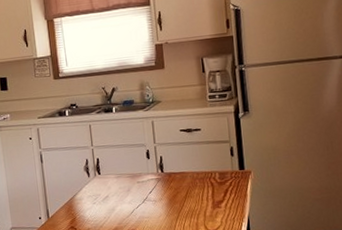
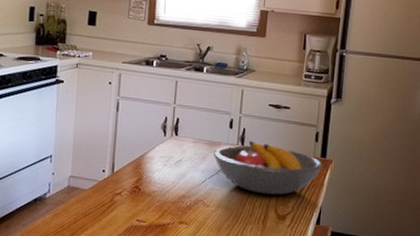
fruit bowl: none [137,166,243,214] -> present [214,140,323,195]

